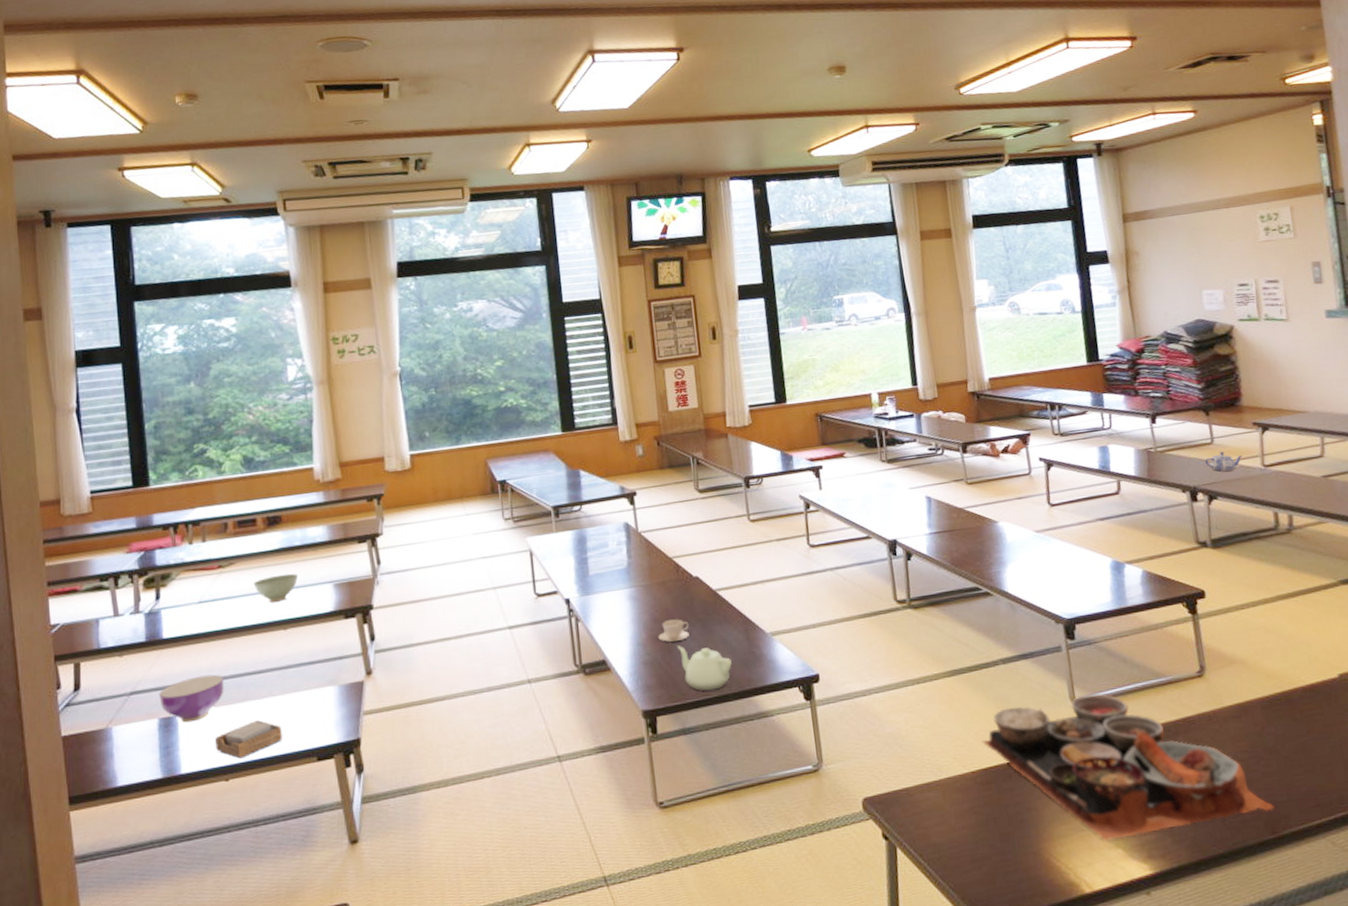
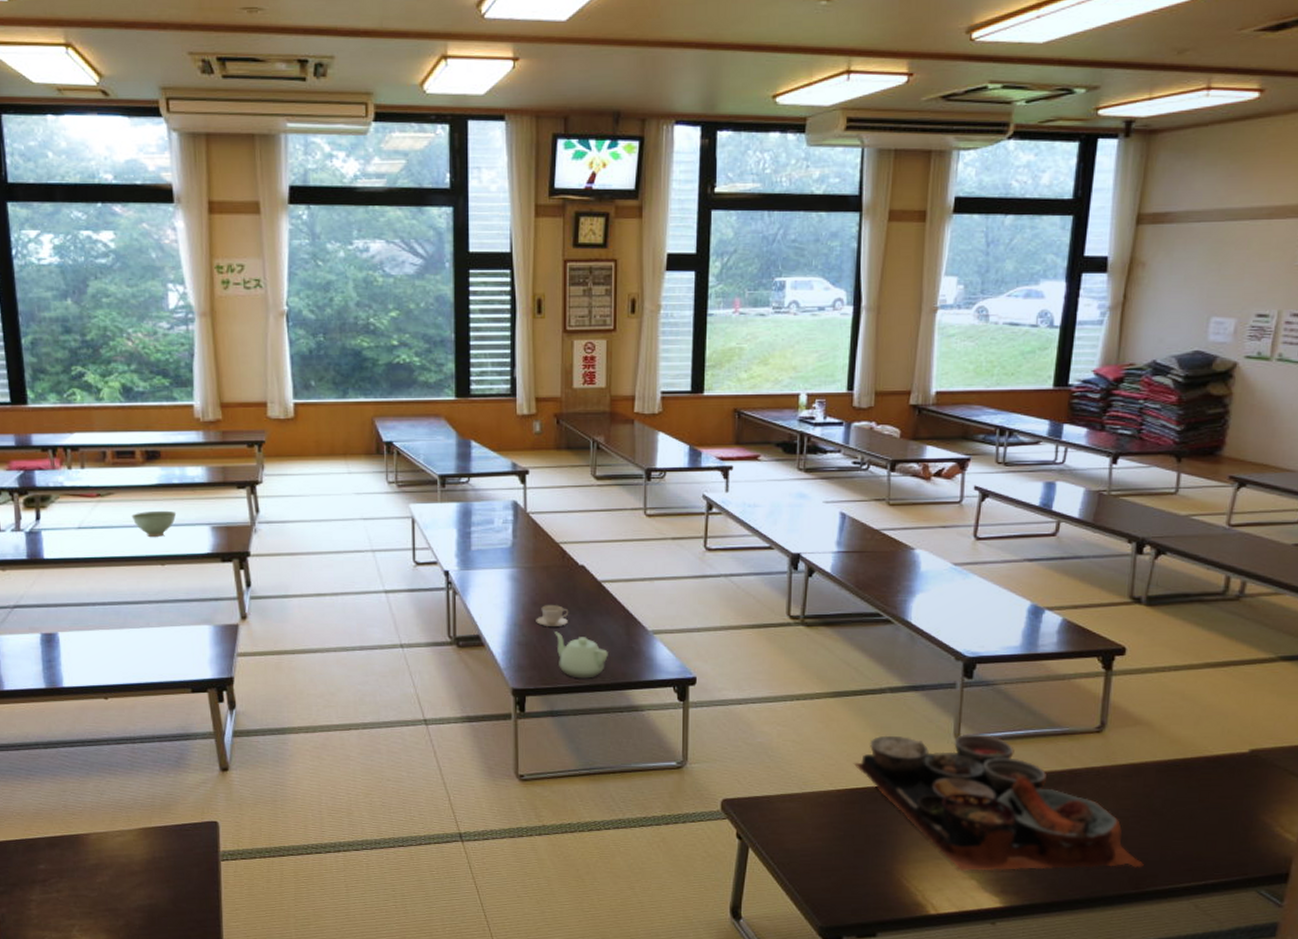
bowl: present [159,674,224,723] -> none [41,599,103,641]
napkin holder: present [215,720,282,759] -> none [95,648,159,680]
teapot: present [1204,452,1243,473] -> none [1162,504,1208,527]

